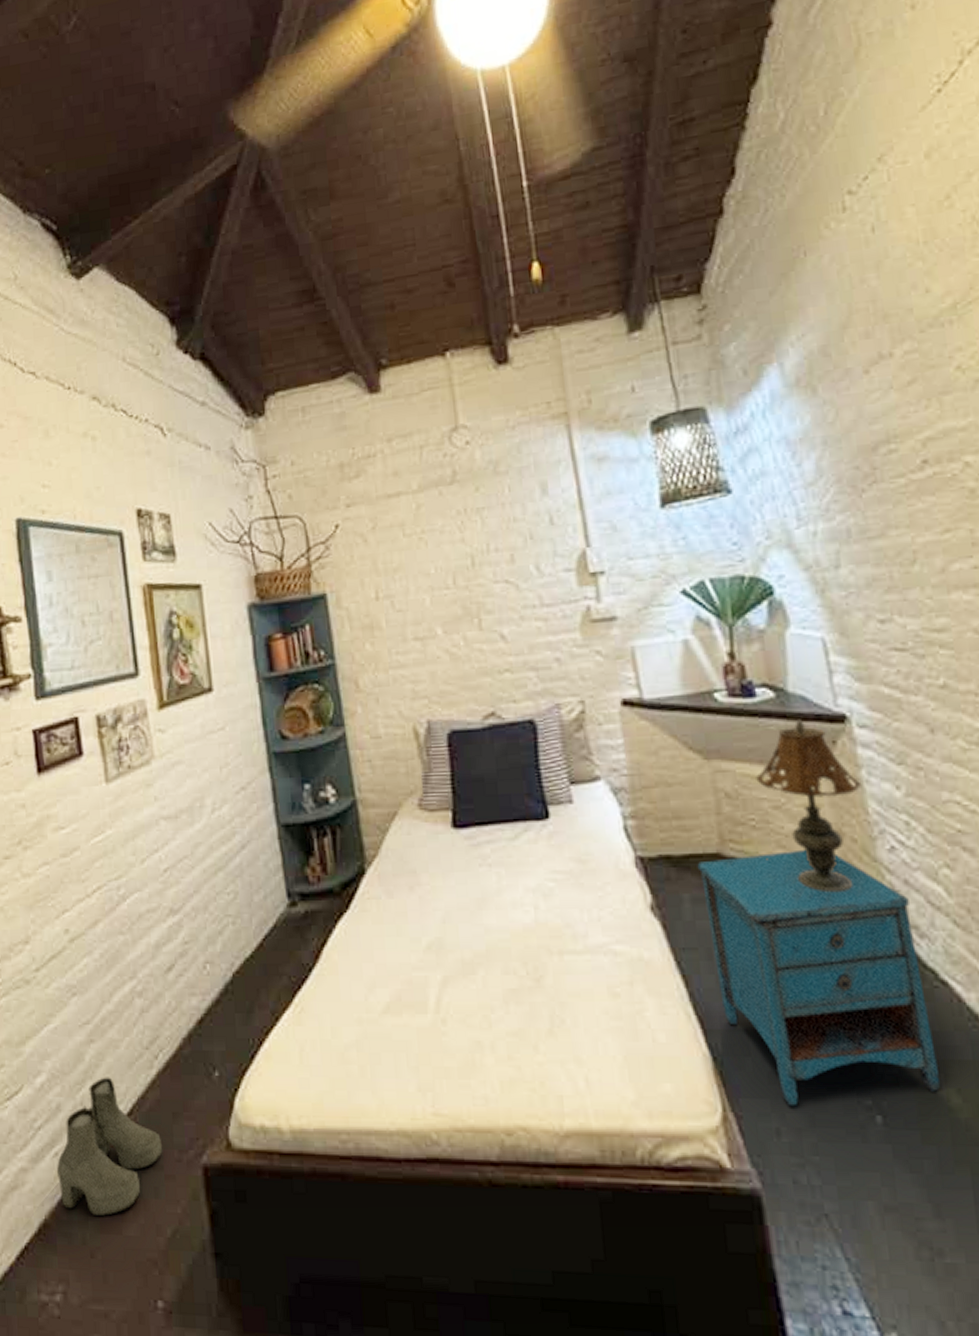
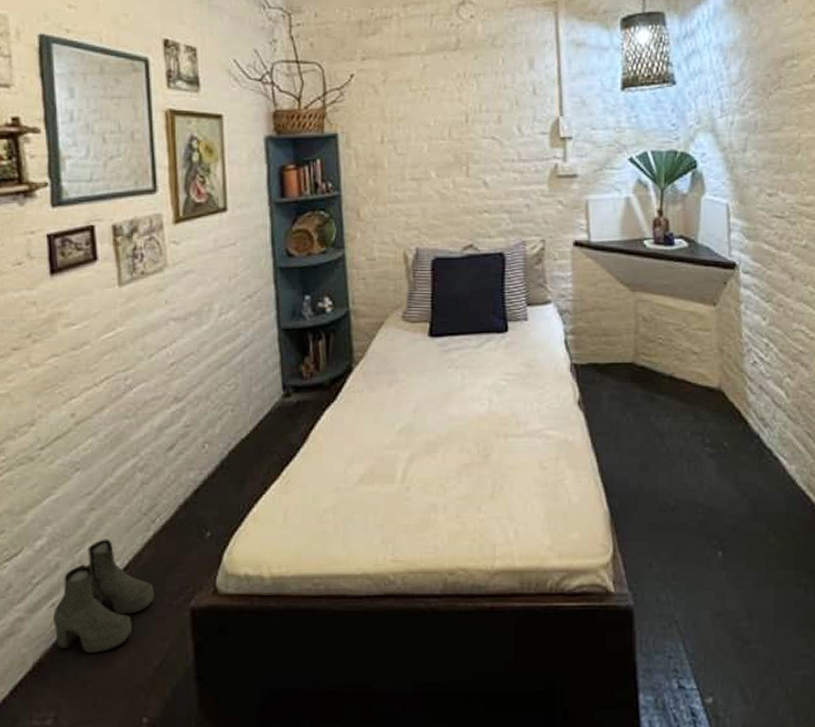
nightstand: present [697,849,941,1107] -> none [616,361,764,547]
table lamp: present [756,719,861,893] -> none [666,264,739,394]

